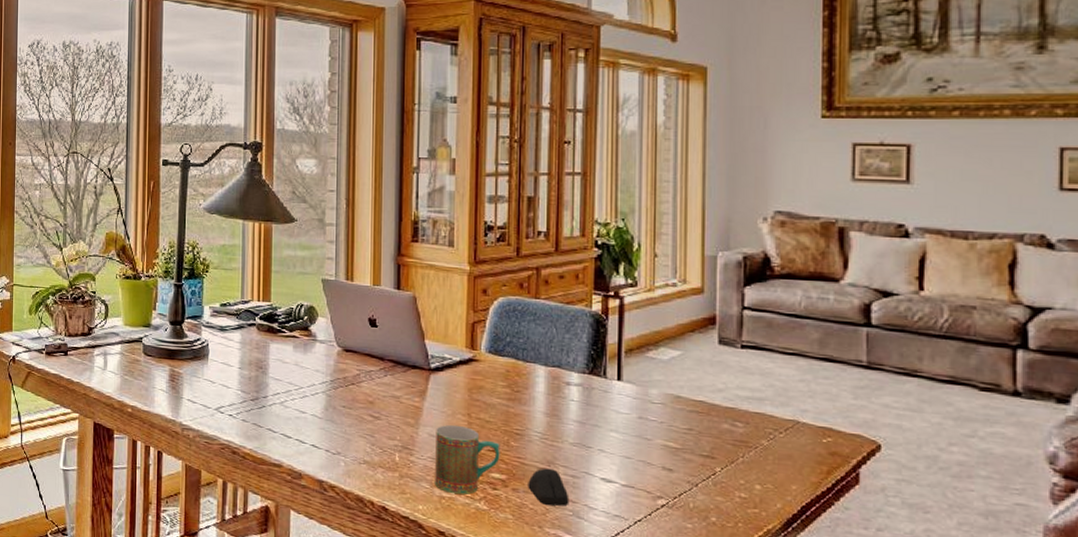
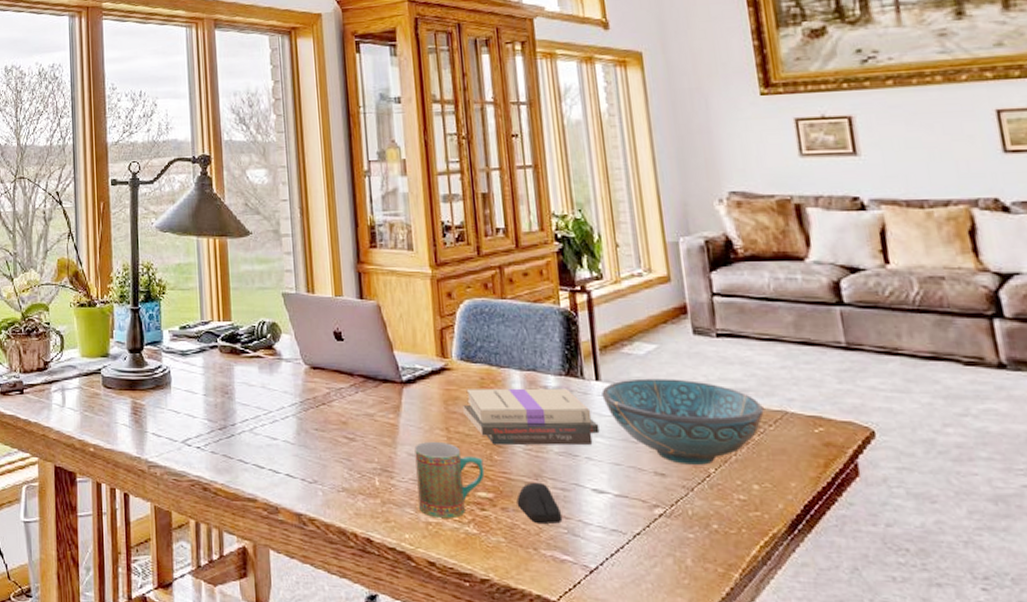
books: none [486,379,615,438] -> present [463,388,600,446]
decorative bowl: none [622,381,776,464] -> present [601,378,764,465]

